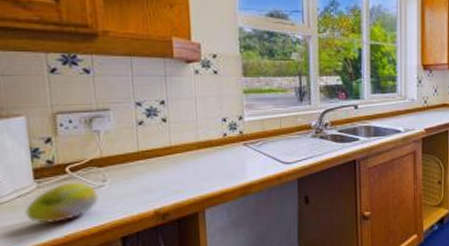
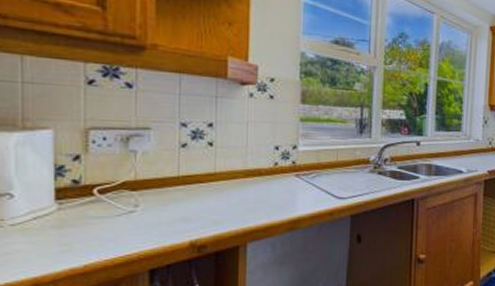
fruit: present [25,181,98,224] -> none [41,205,127,250]

